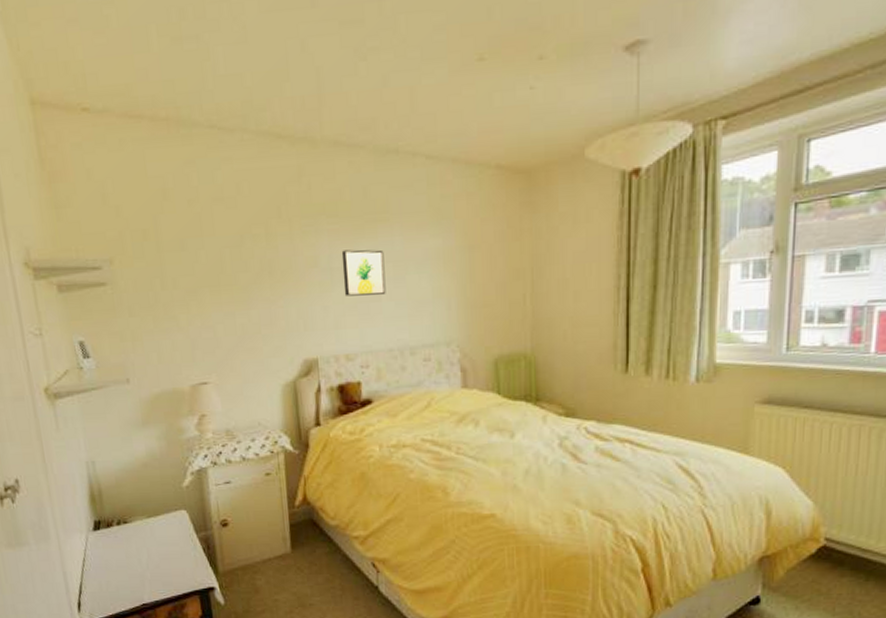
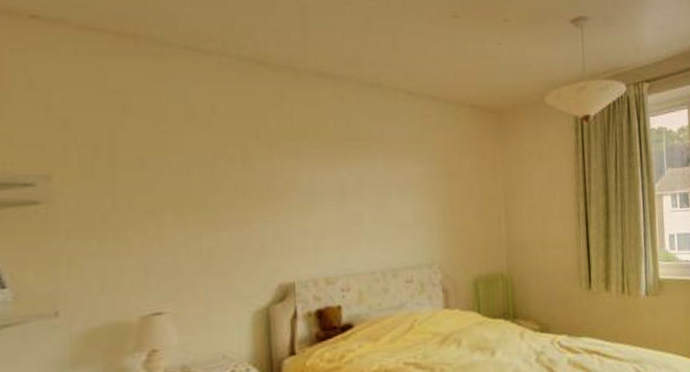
wall art: present [341,249,386,296] -> none [323,174,369,219]

